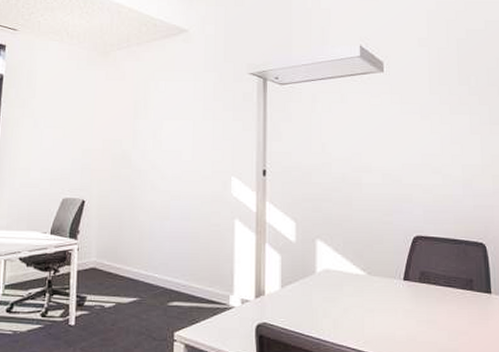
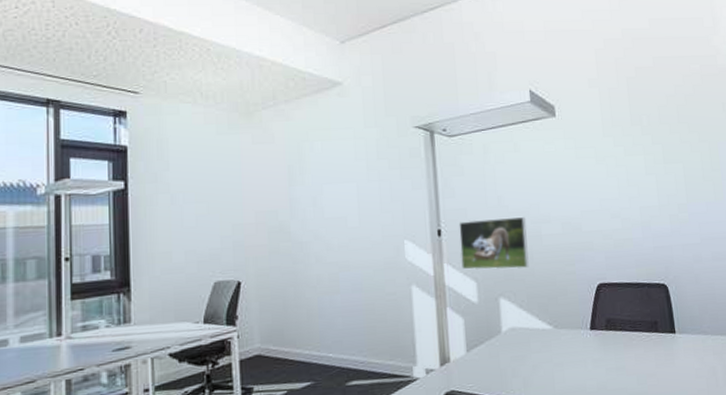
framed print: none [282,163,348,214] -> present [458,216,529,270]

